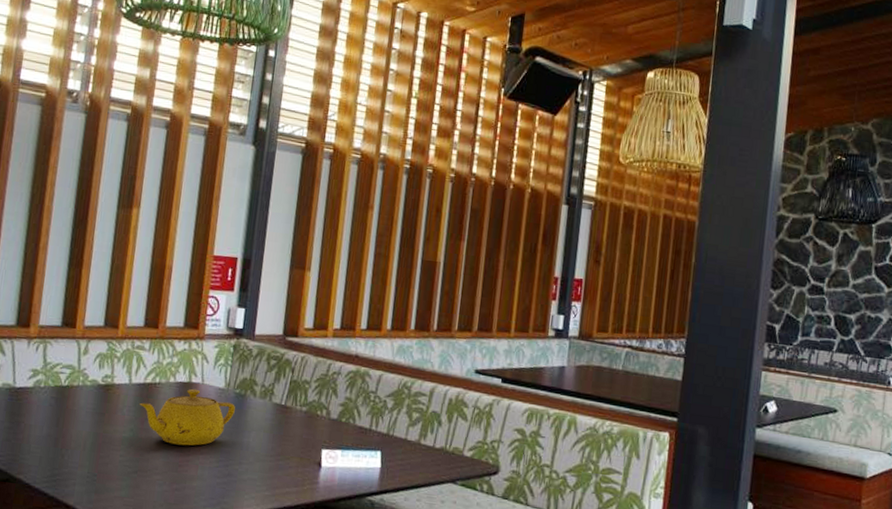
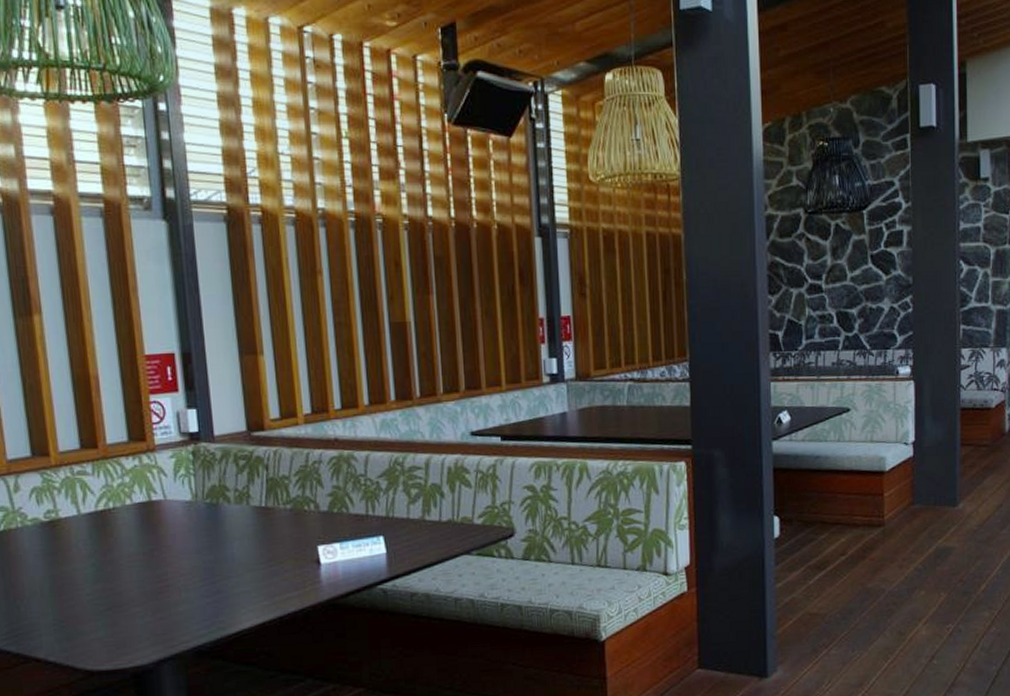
teapot: present [139,388,235,446] -> none [96,507,210,572]

